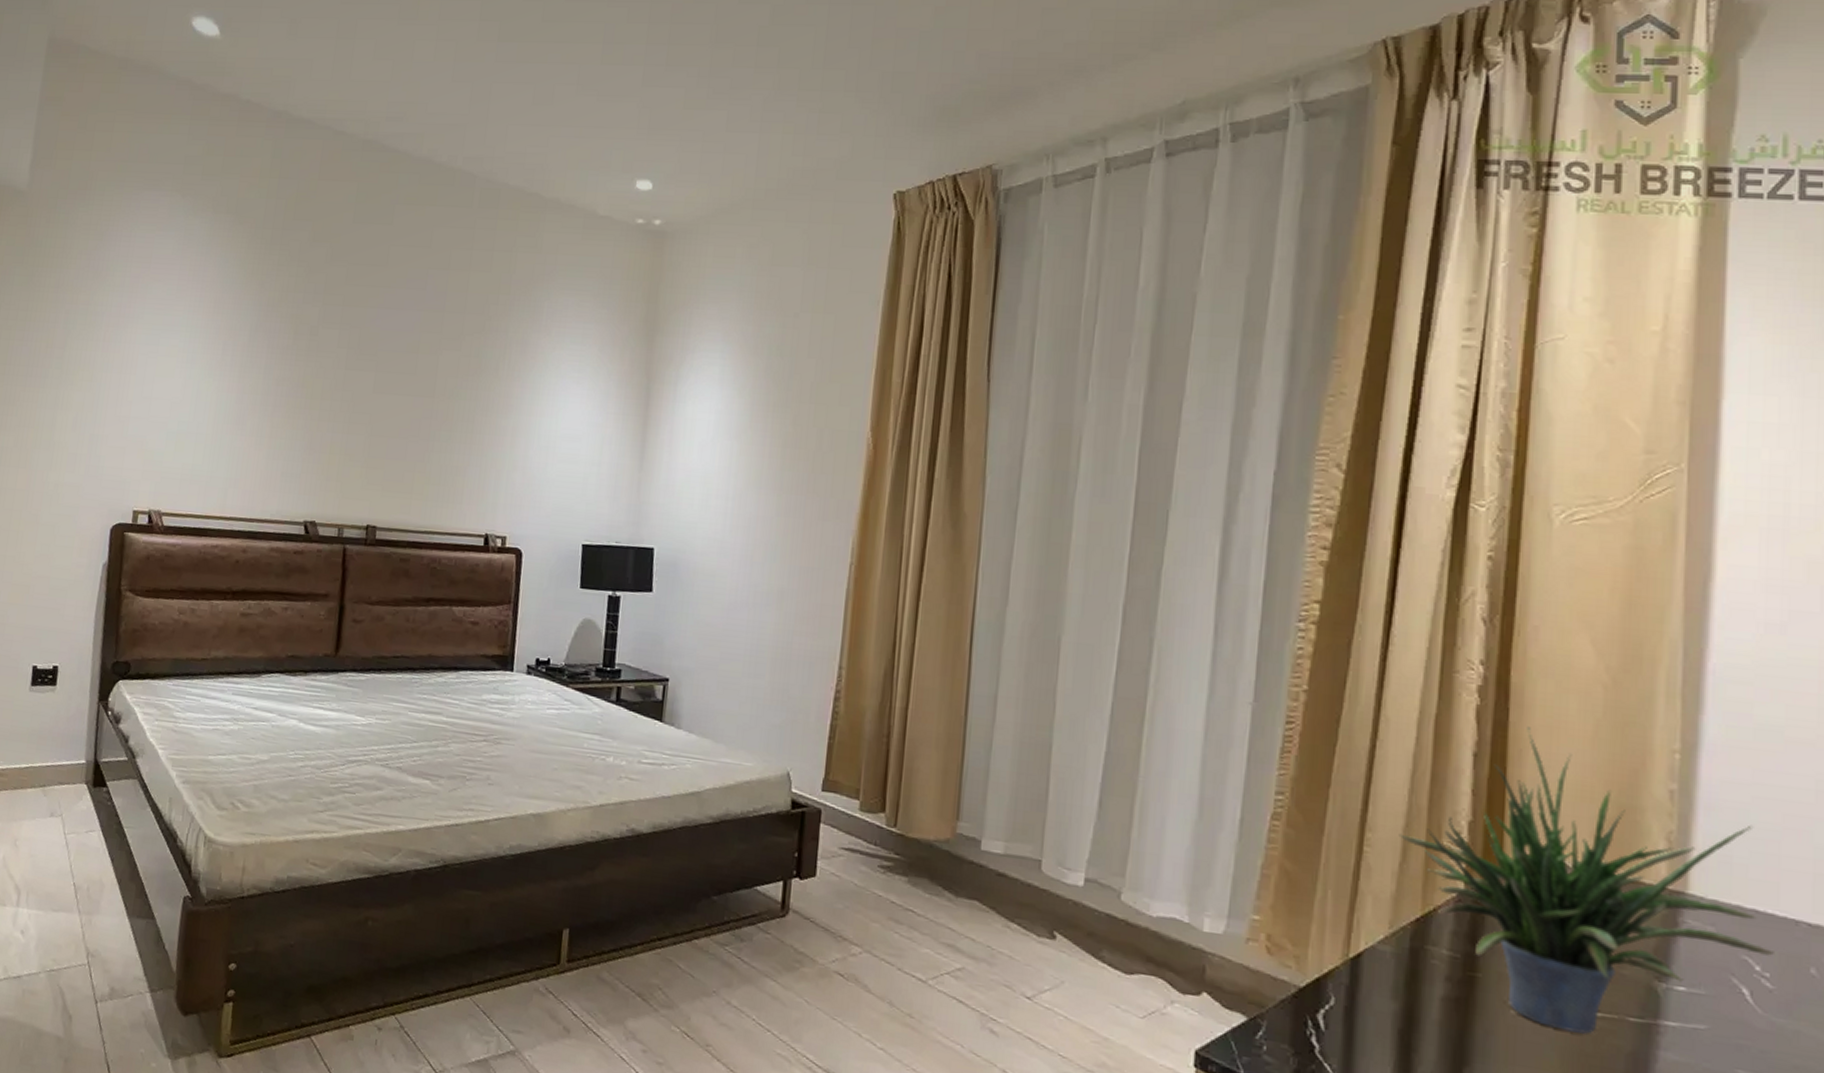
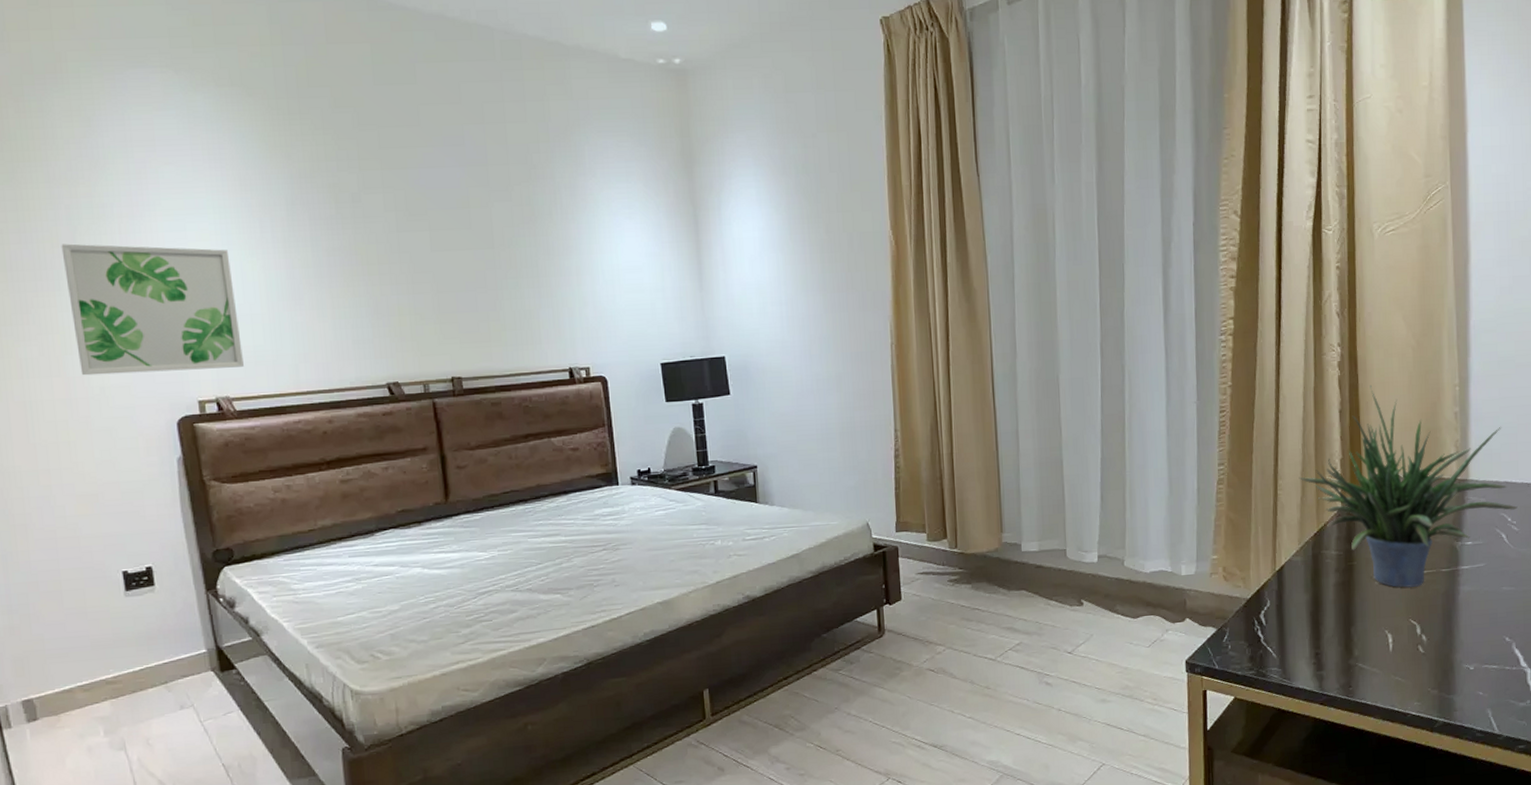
wall art: none [43,345,190,483] -> present [61,243,244,376]

